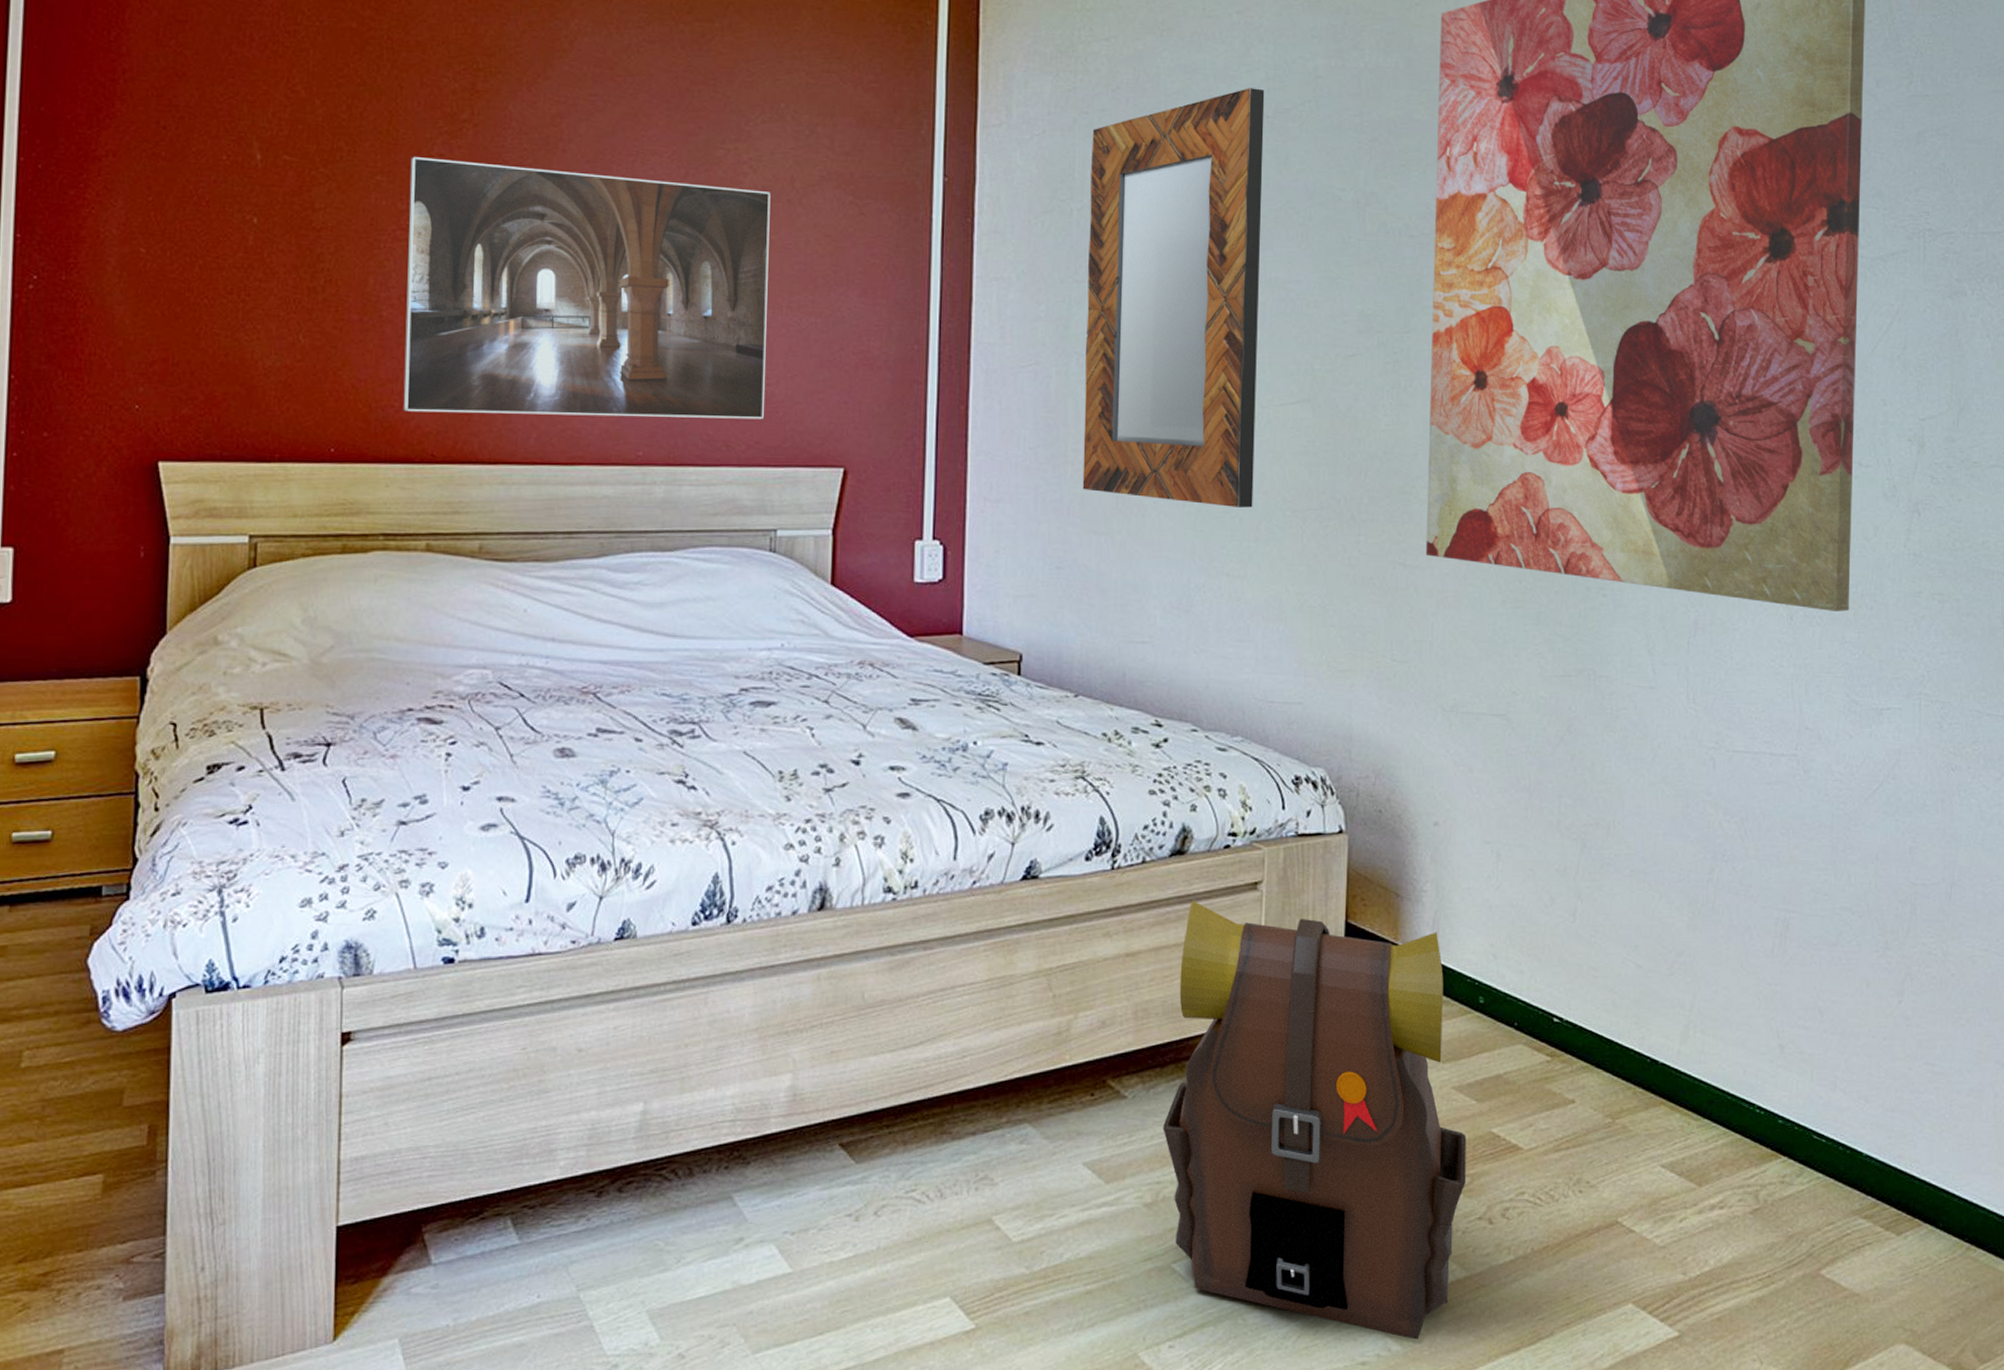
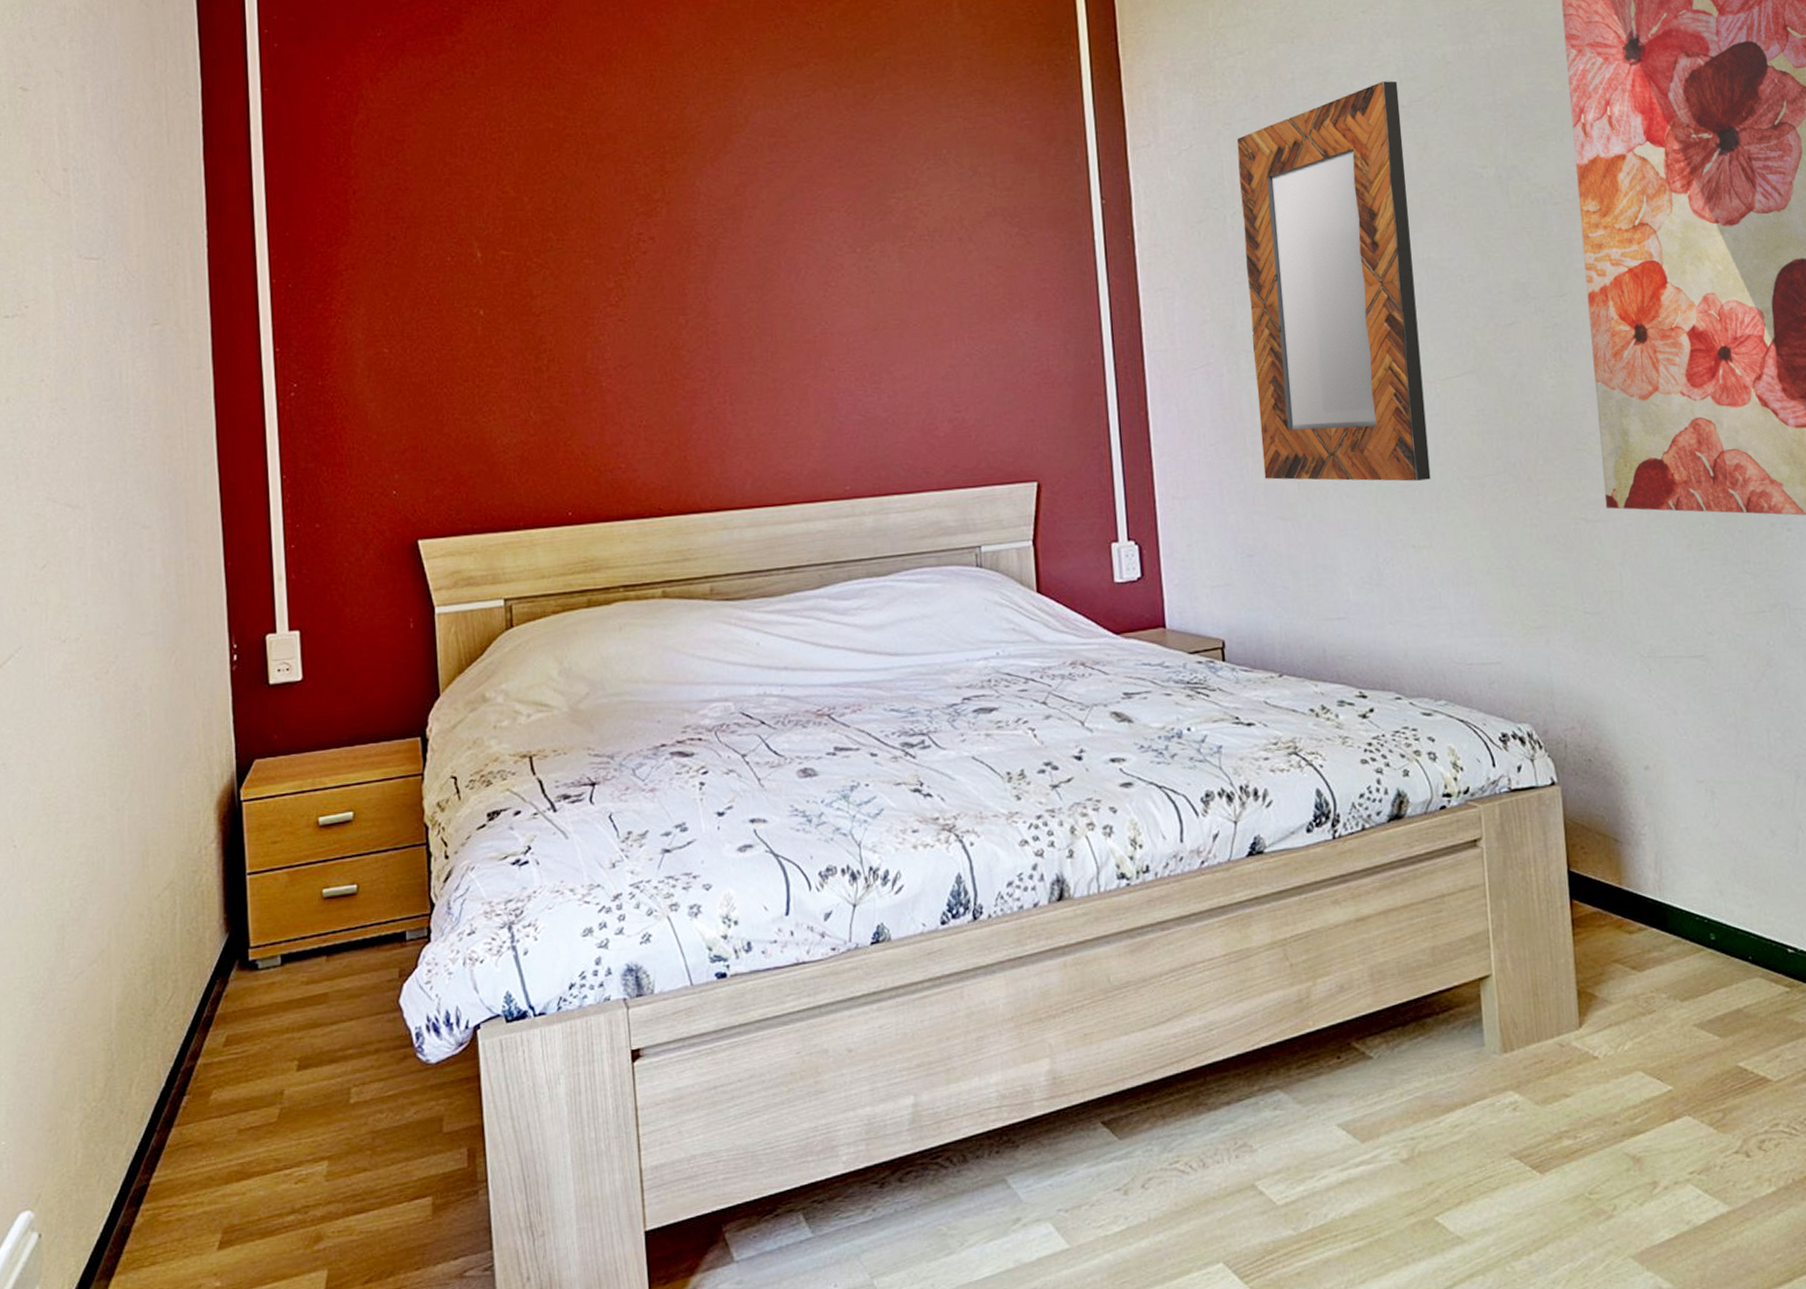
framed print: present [403,157,771,420] -> none [613,232,959,472]
backpack: present [1163,900,1467,1340] -> none [1410,861,1718,1277]

